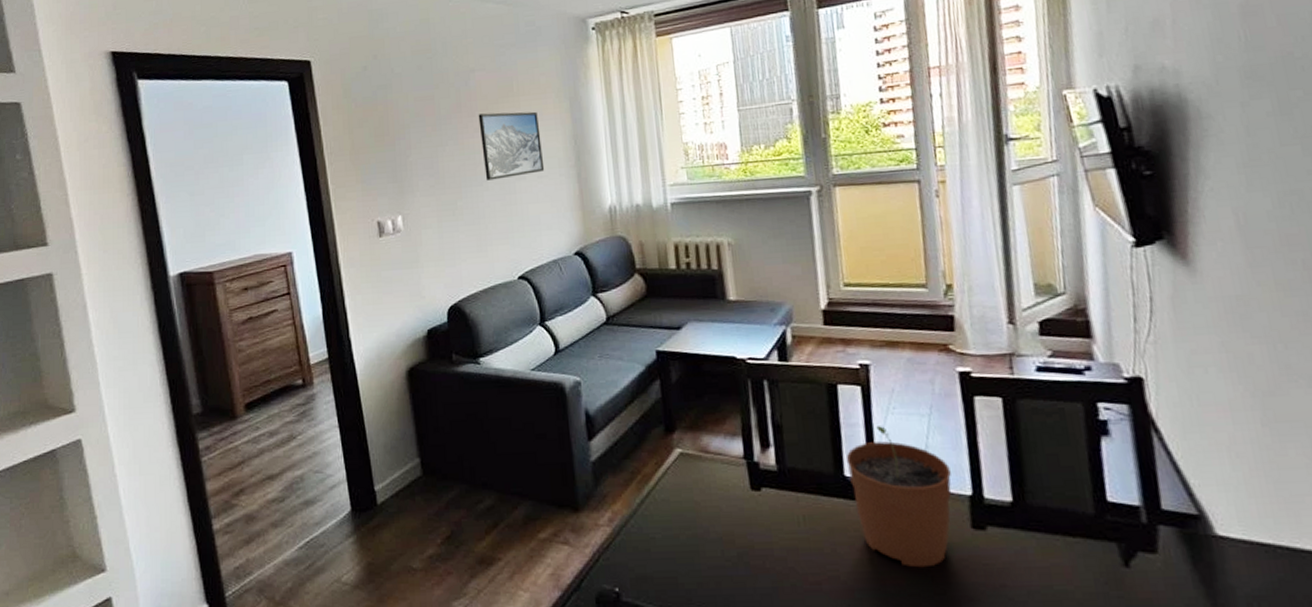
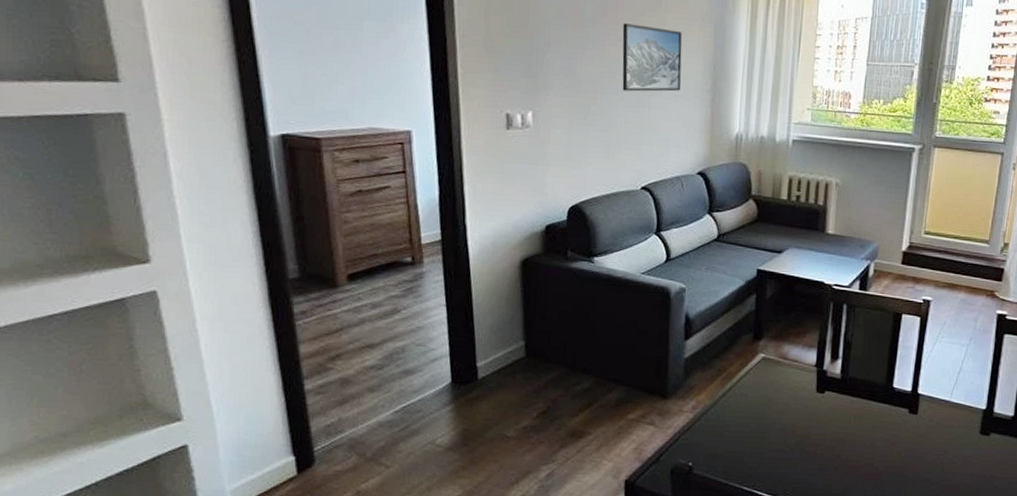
plant pot: present [846,426,952,568] -> none [896,350,974,461]

